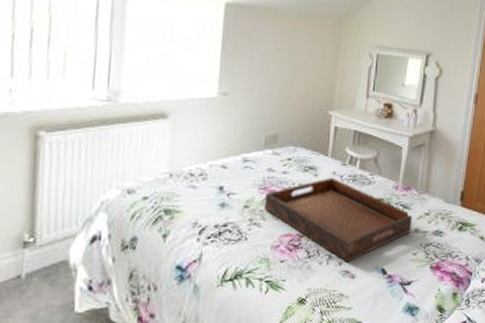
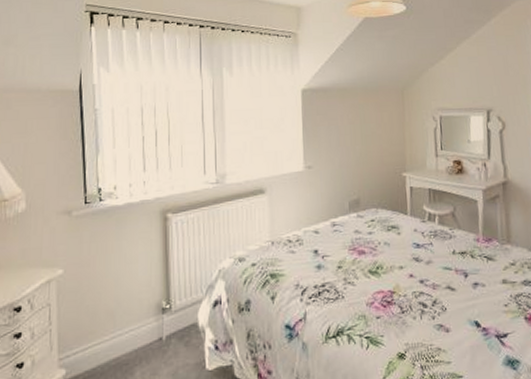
serving tray: present [264,177,413,263] -> none [355,234,499,317]

